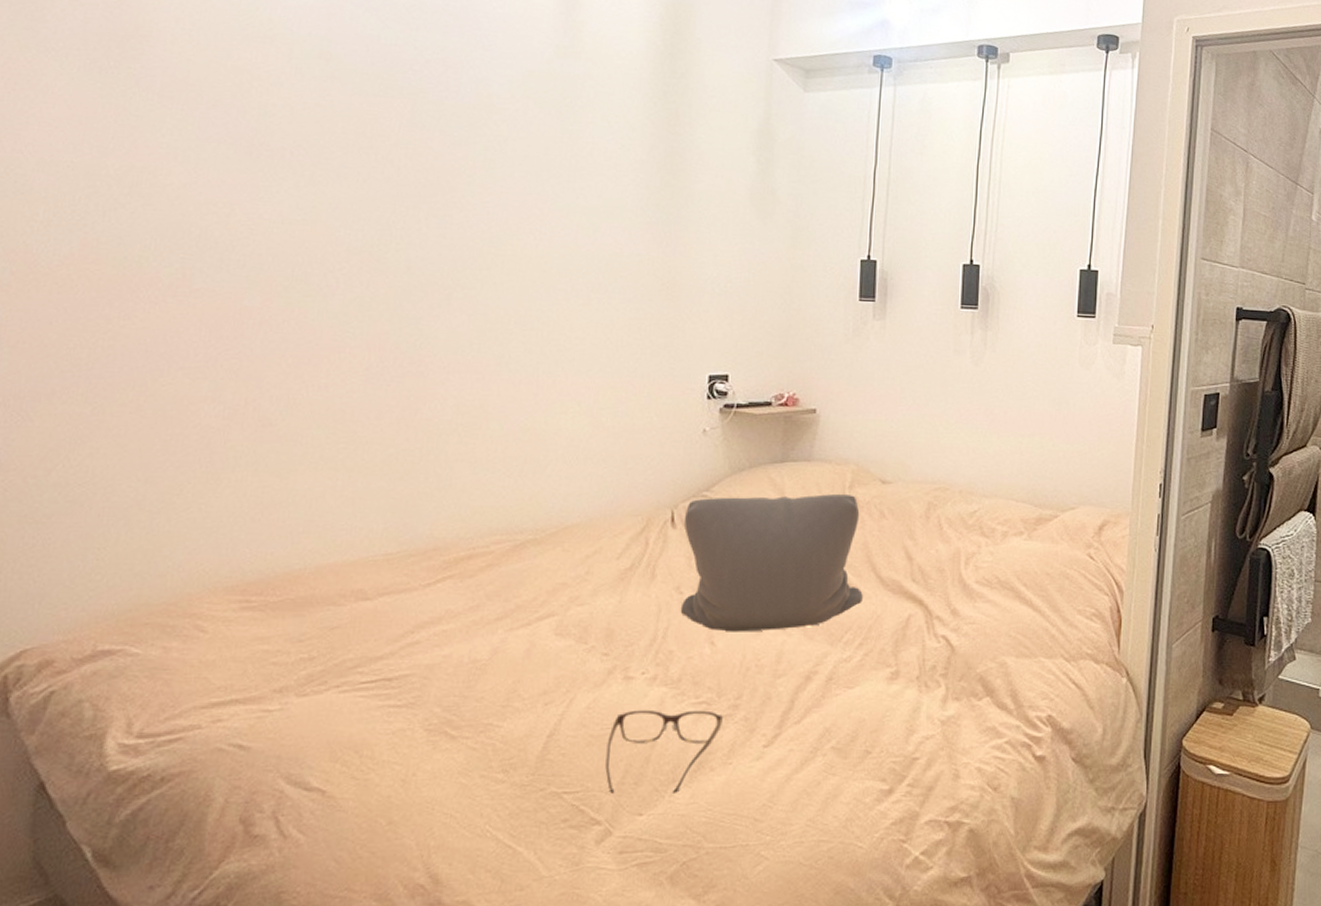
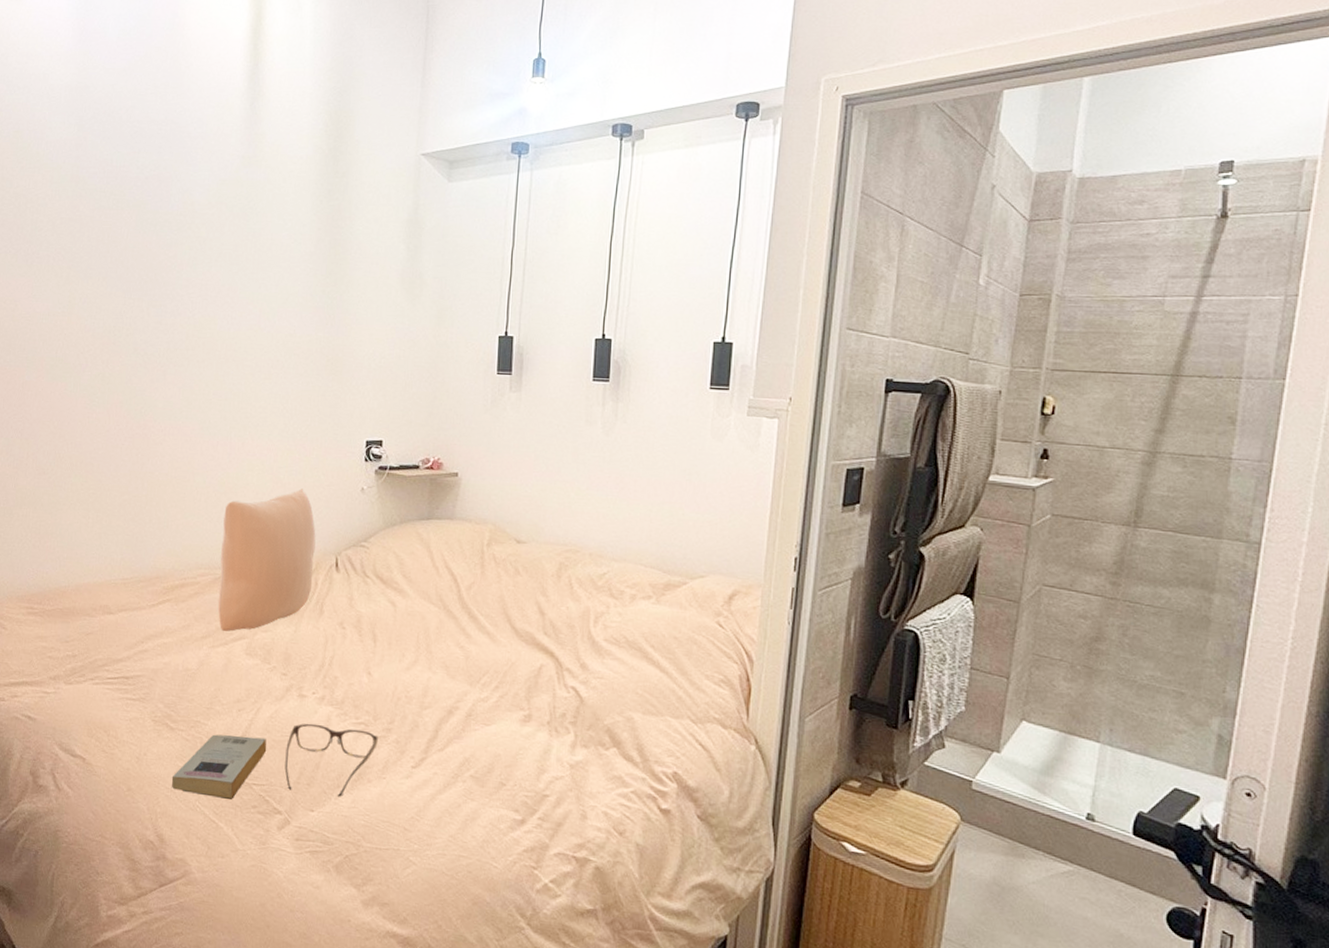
book: none [451,734,583,816] -> present [171,734,267,799]
pillow: none [518,433,647,609] -> present [217,488,316,632]
cushion: present [680,494,863,632] -> none [343,547,499,668]

